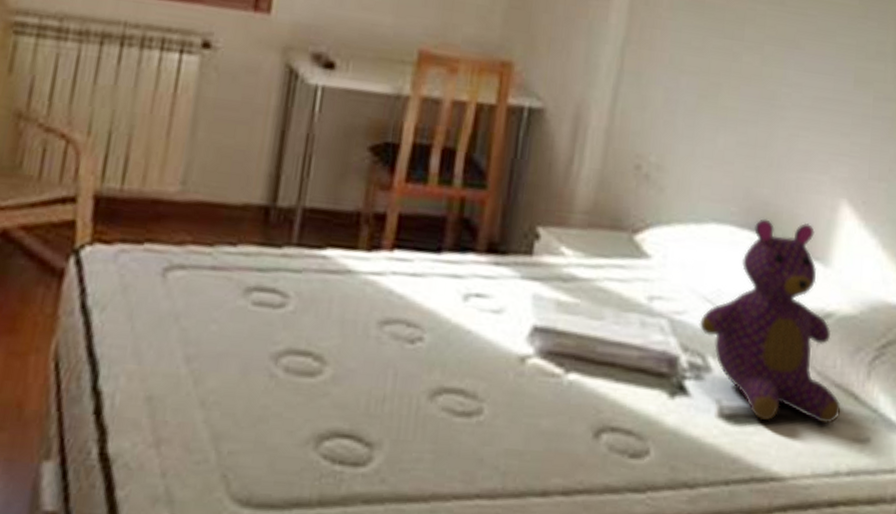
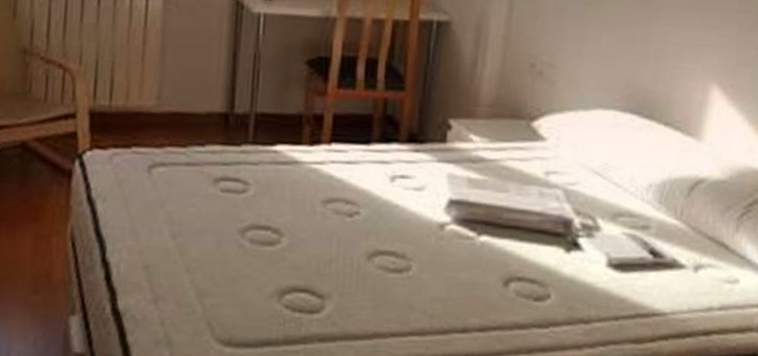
teddy bear: present [699,219,841,424] -> none [589,103,713,269]

